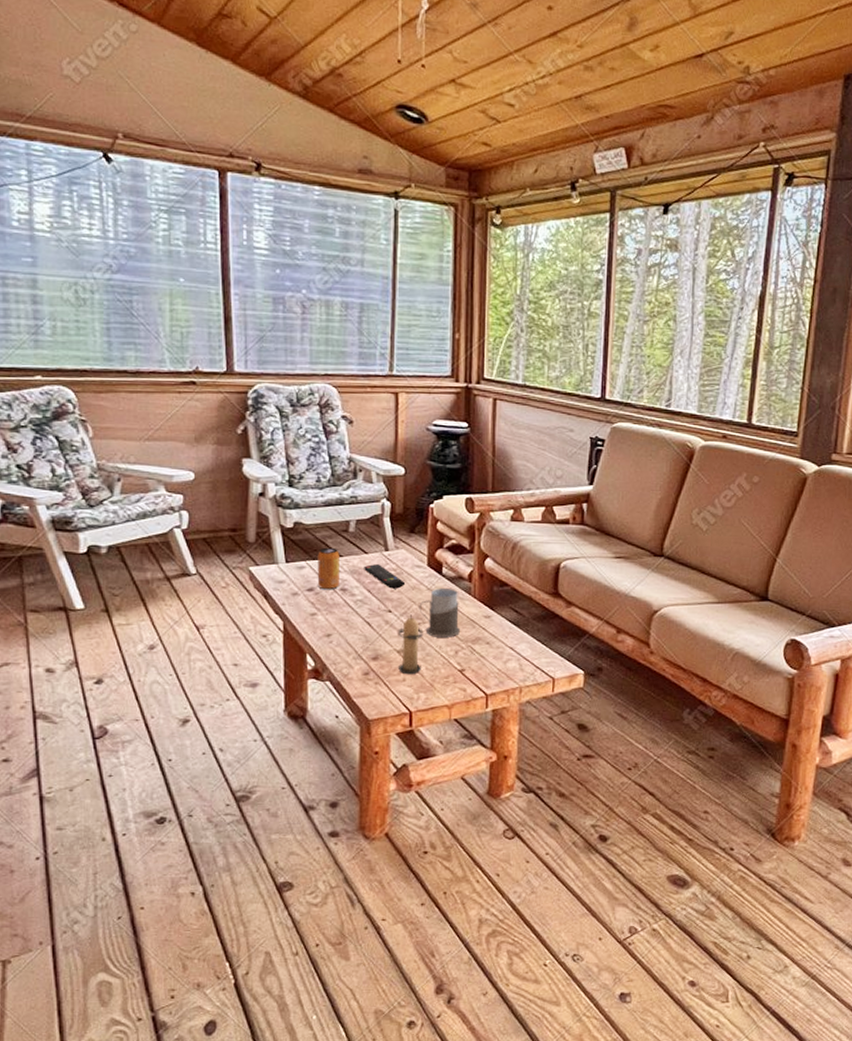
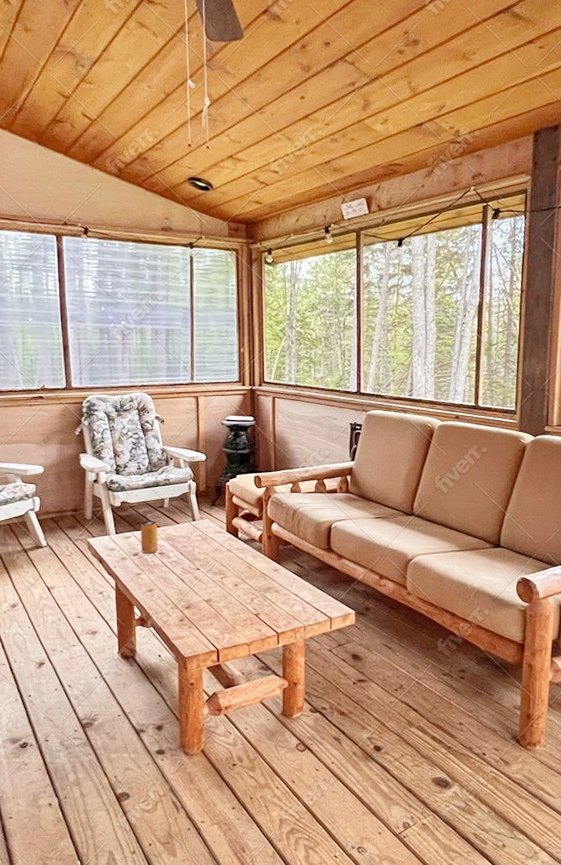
remote control: present [364,564,406,589] -> none [177,532,210,551]
candle: present [397,614,424,675] -> none [205,571,226,620]
mug: present [419,588,460,637] -> none [221,549,254,588]

